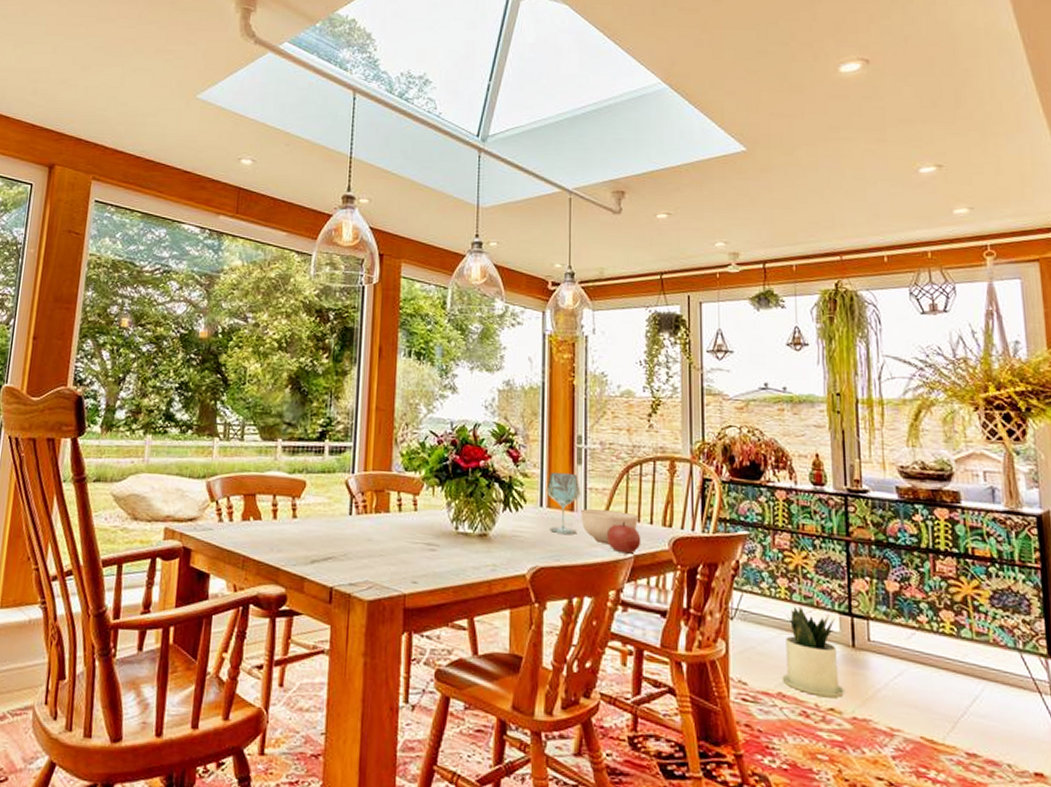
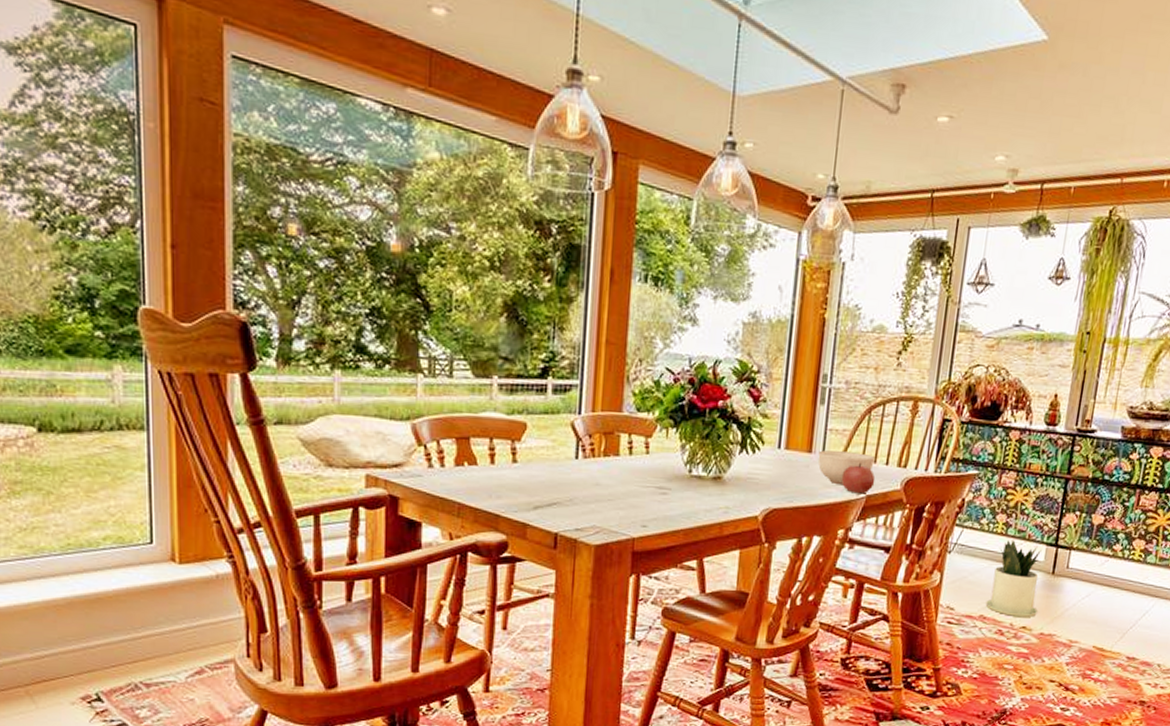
wine glass: present [546,472,581,534] -> none [785,412,821,476]

